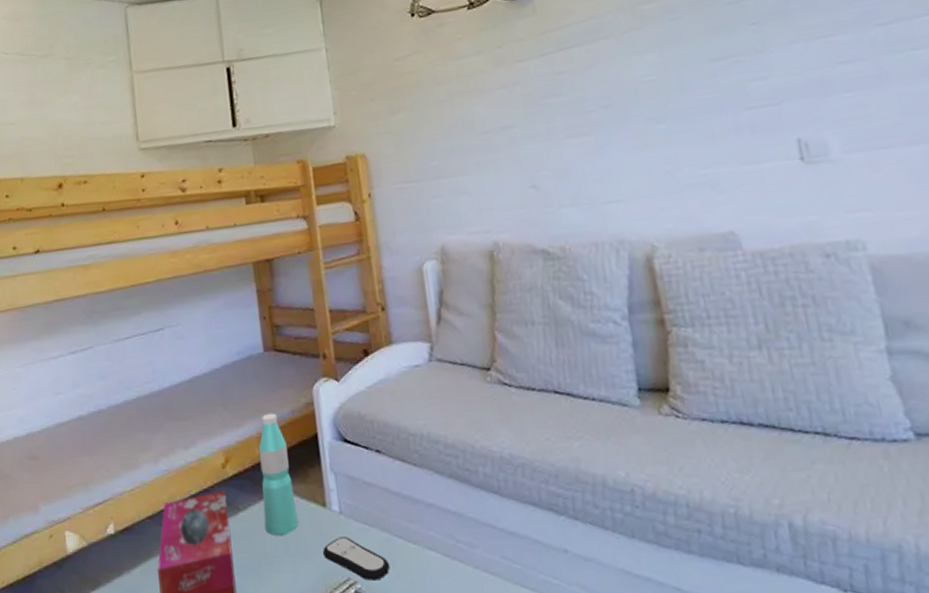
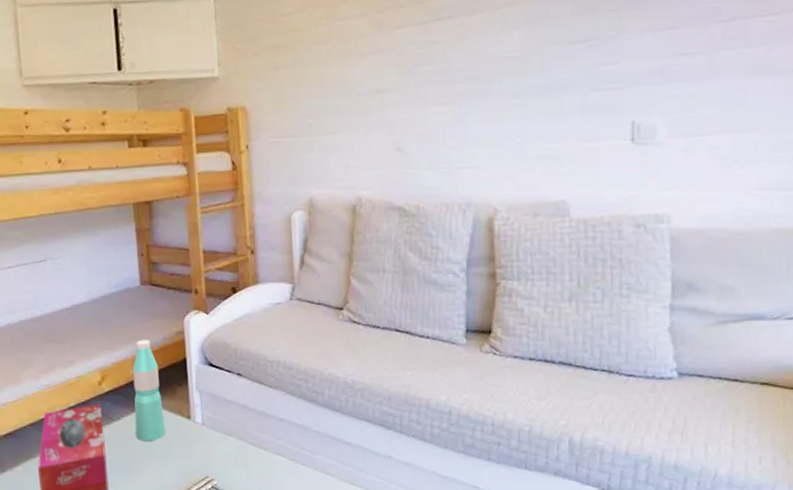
remote control: present [322,537,390,581] -> none [185,444,243,478]

